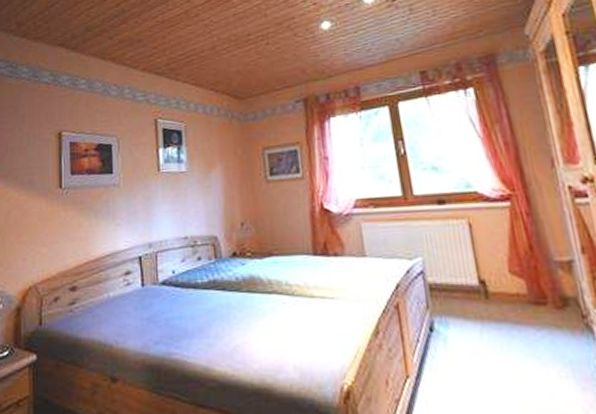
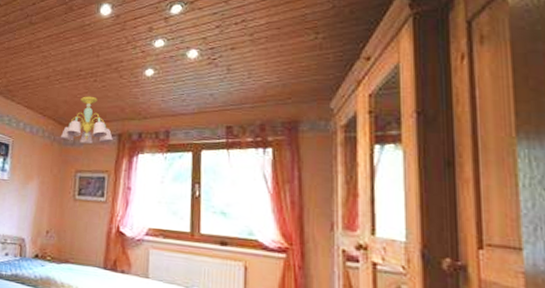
chandelier: none [238,61,298,116] -> present [60,96,113,144]

